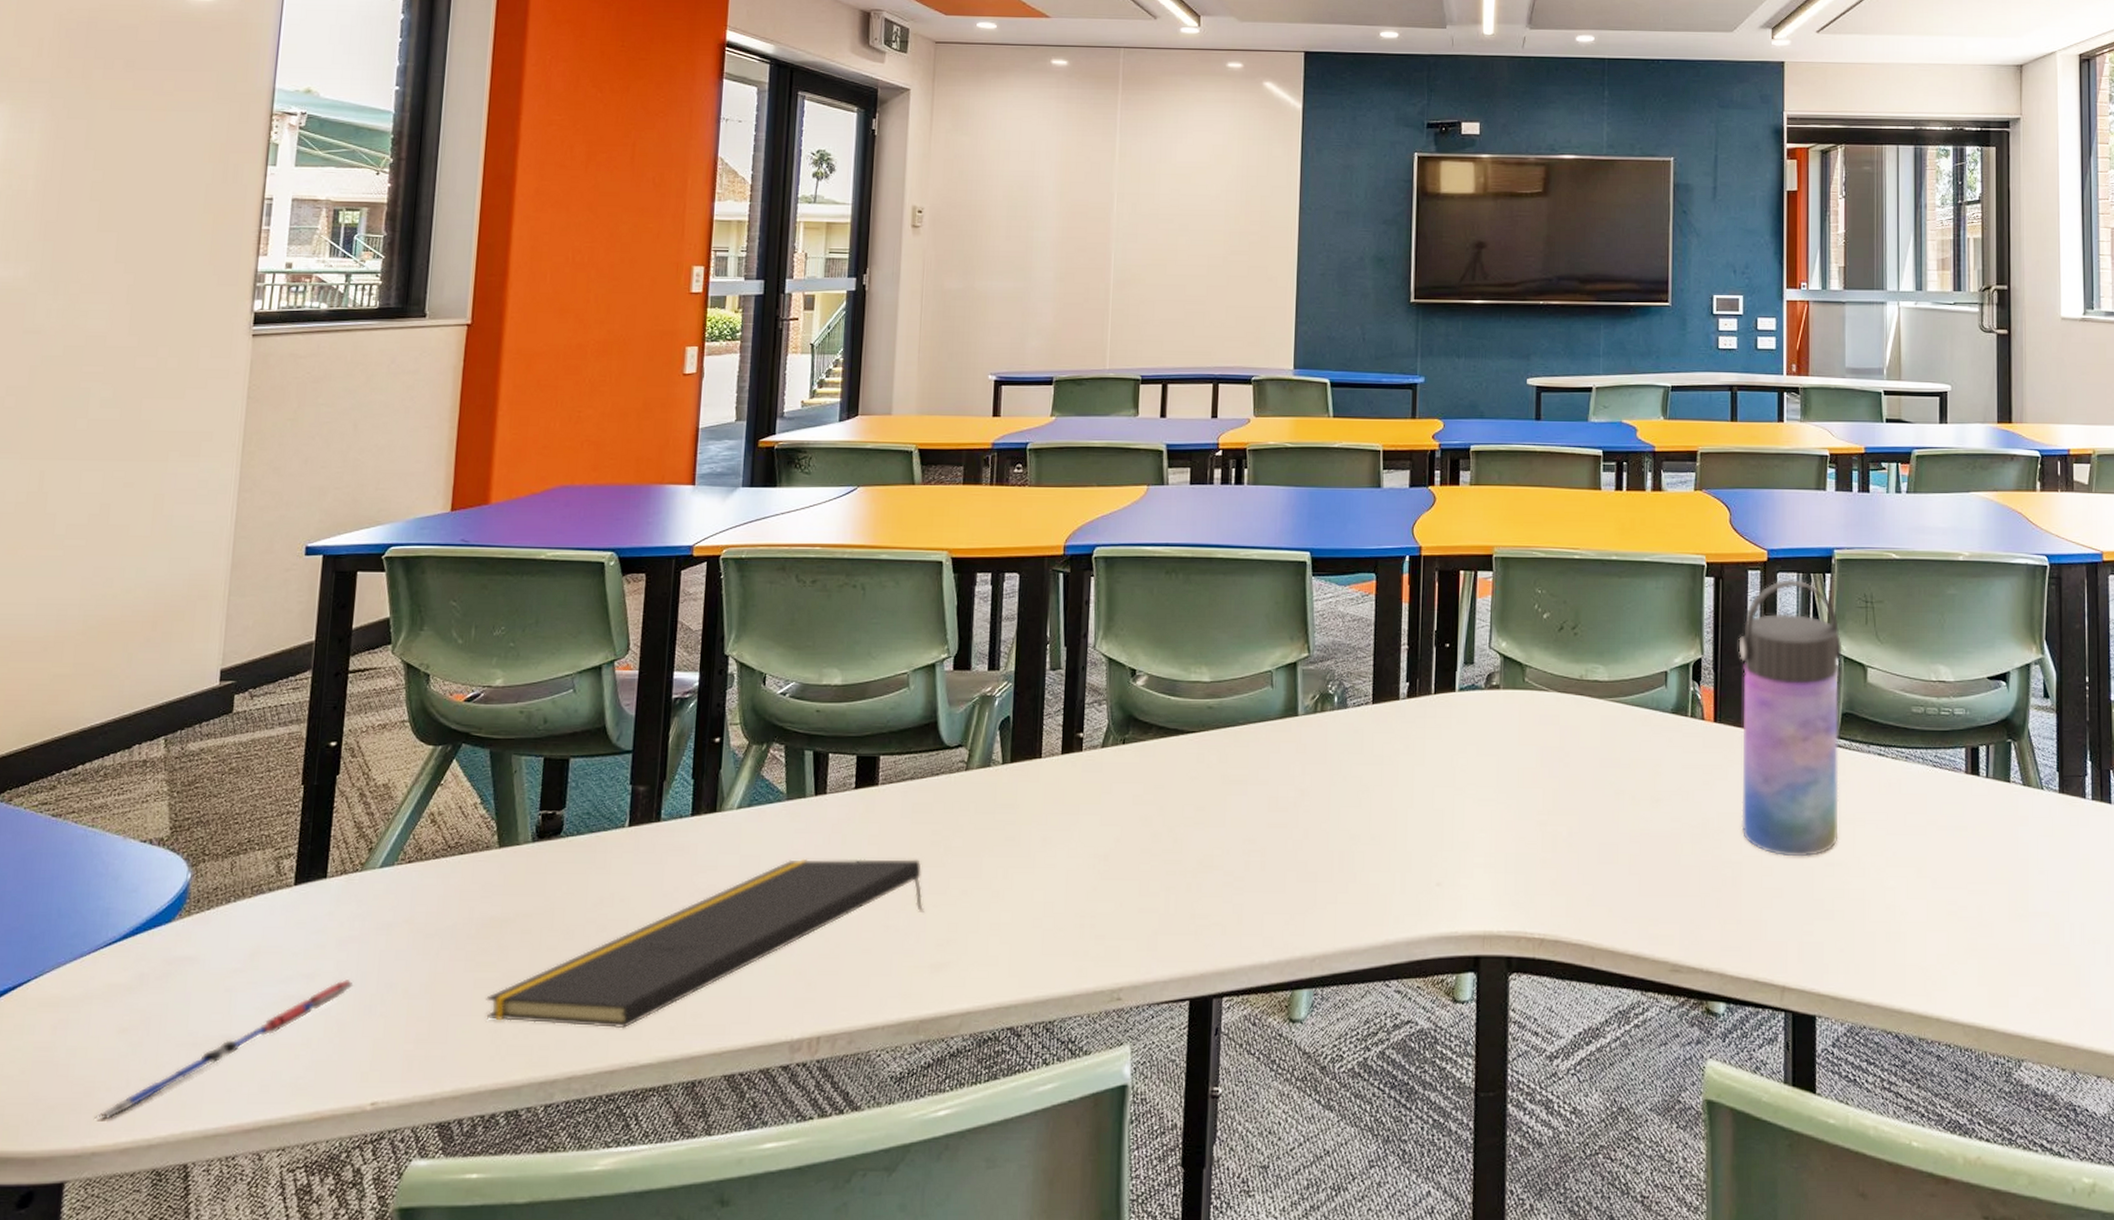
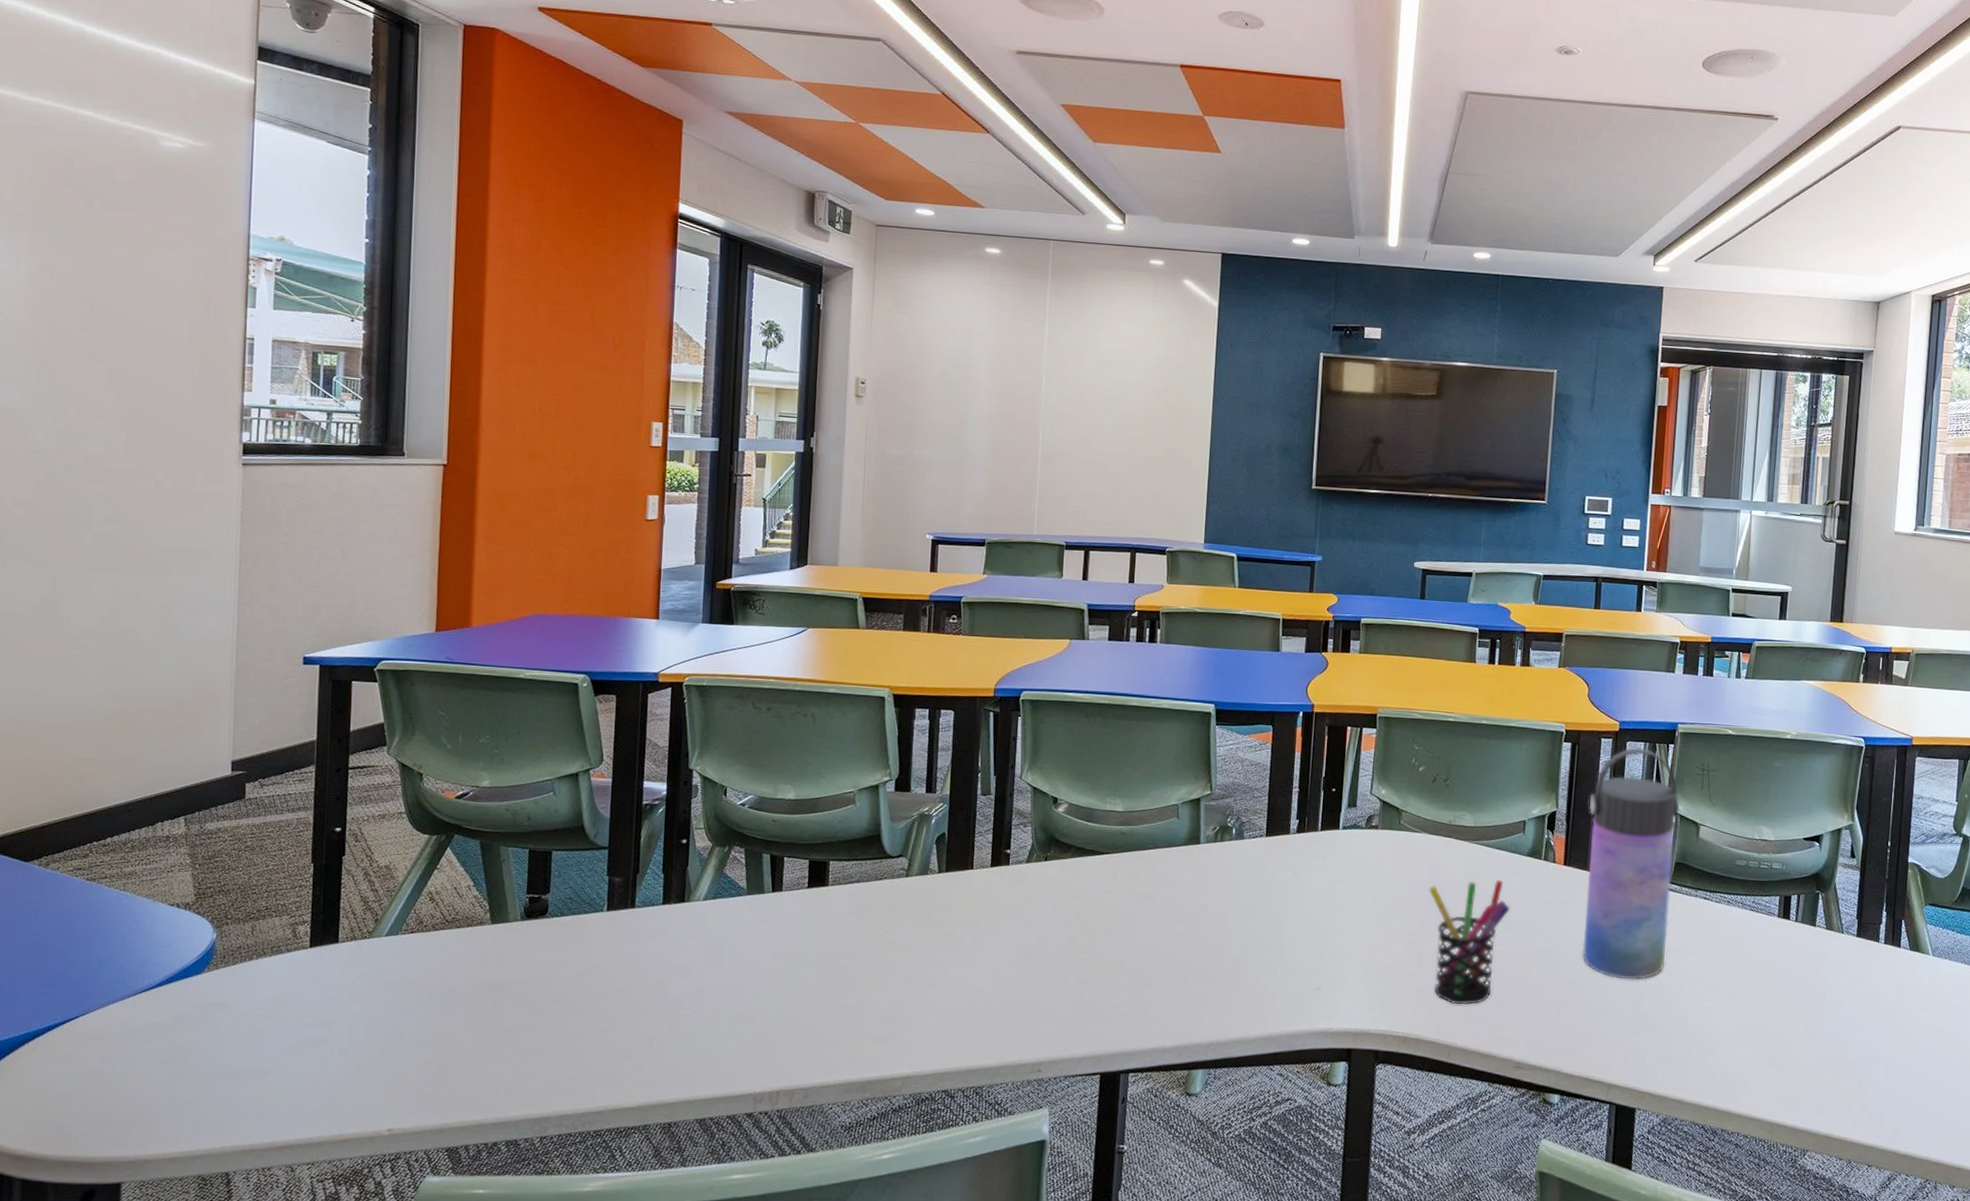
pen: present [96,978,354,1120] -> none [145,1027,367,1134]
notepad: present [486,858,925,1029] -> none [485,944,870,1078]
pen holder: none [1560,744,1656,896] -> present [1428,880,1511,1005]

